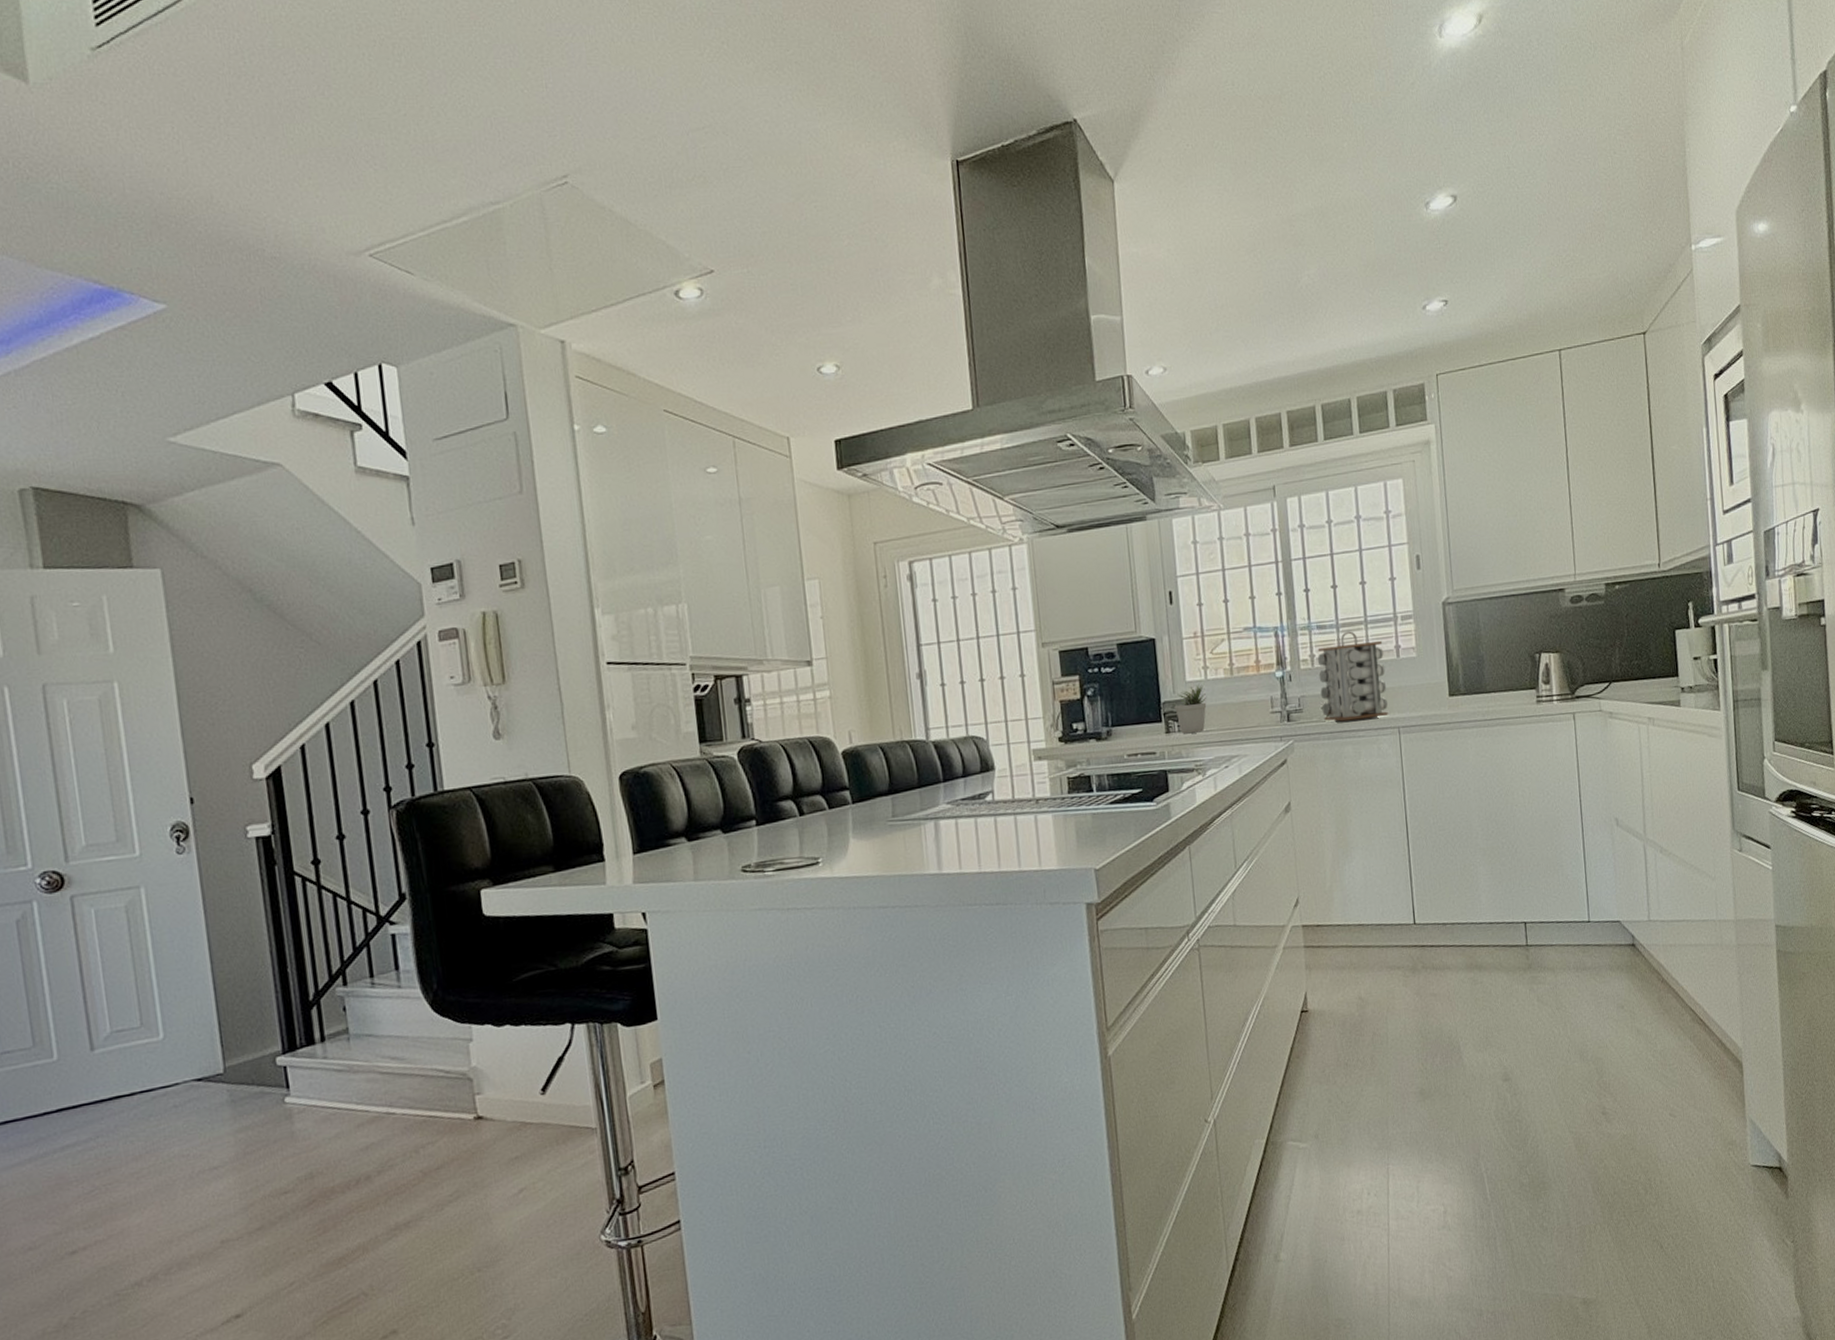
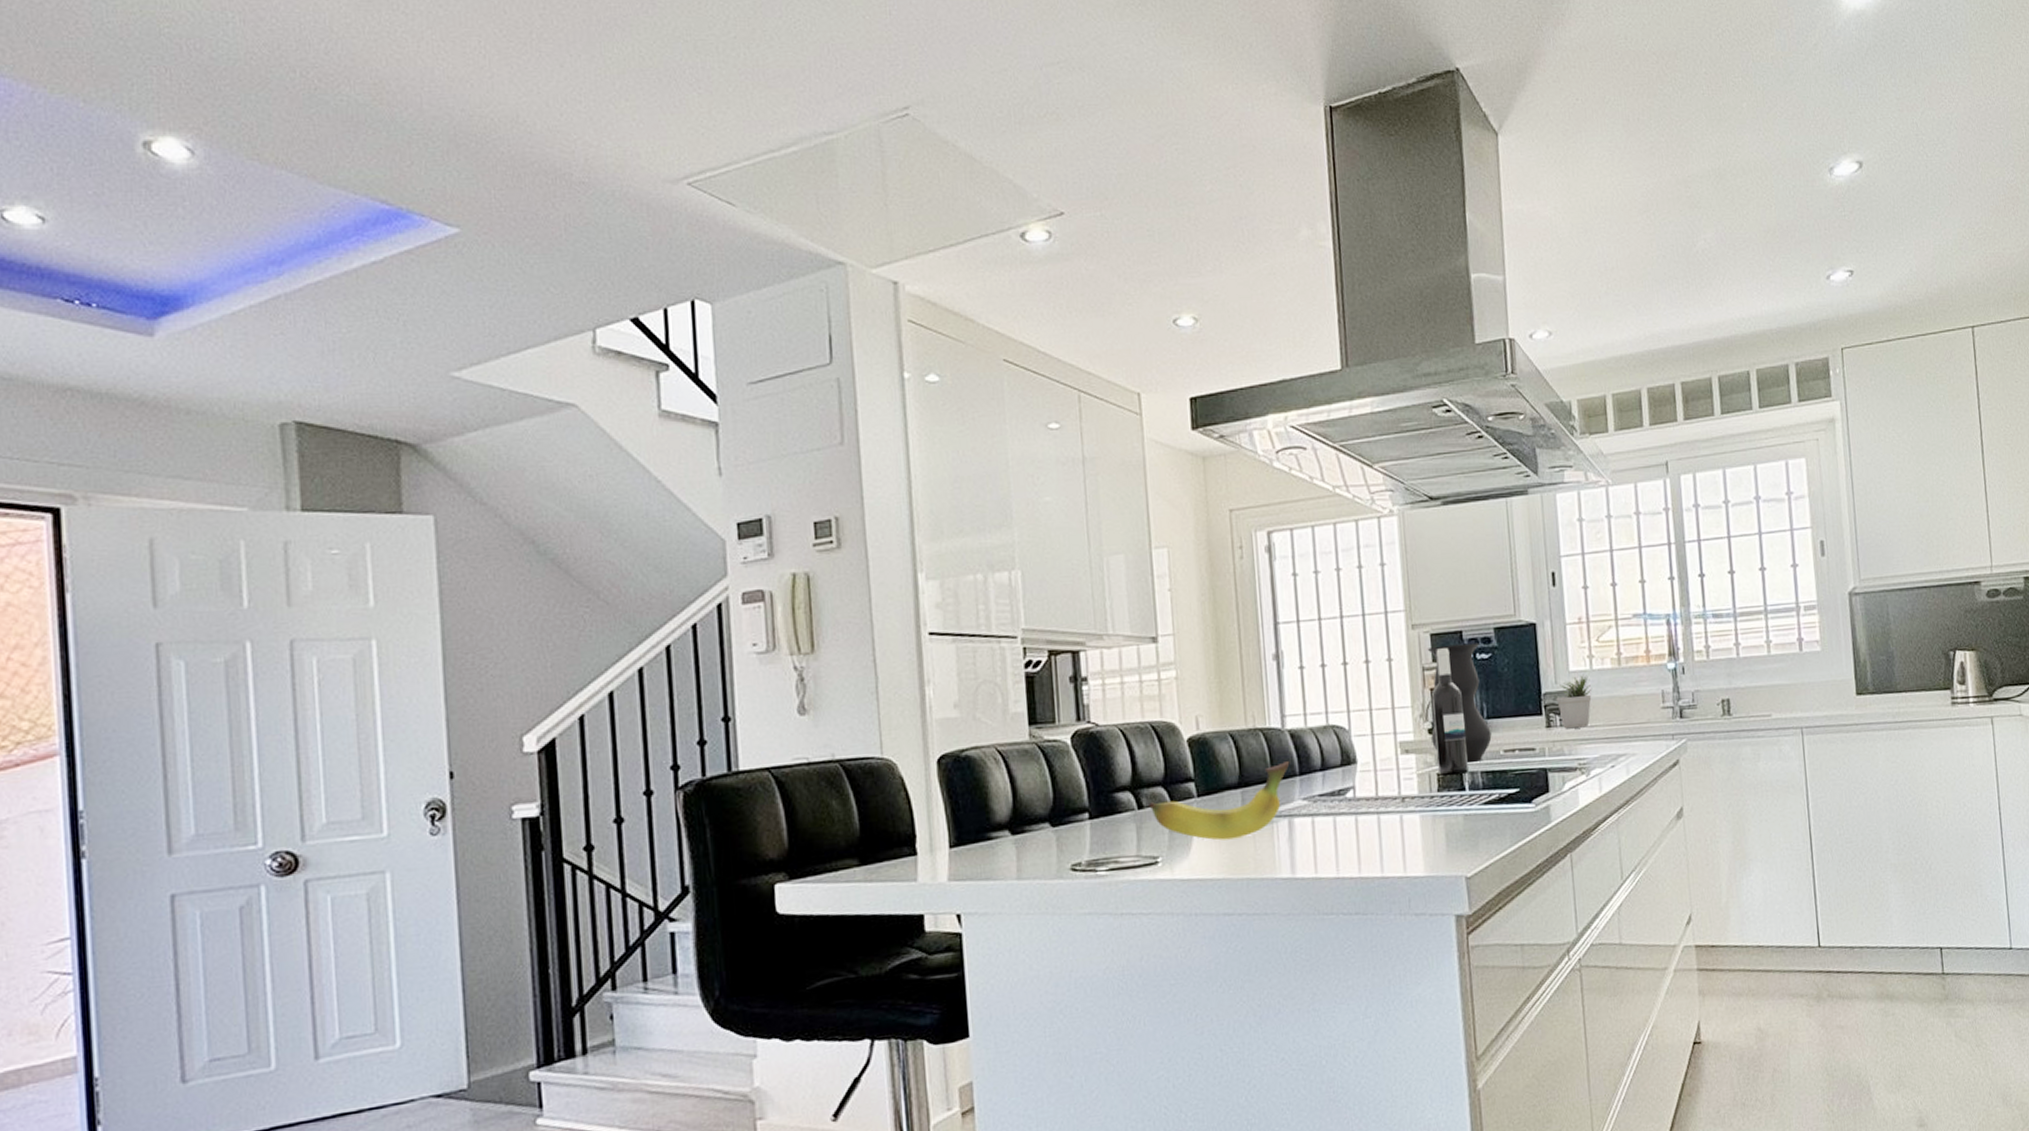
fruit: none [809,770,935,842] -> present [1149,761,1290,841]
vase: none [1056,658,1116,767] -> present [1427,643,1492,762]
wine bottle: none [1060,663,1096,780] -> present [1431,648,1469,777]
spice rack: present [1317,631,1388,723] -> none [1713,621,1790,721]

